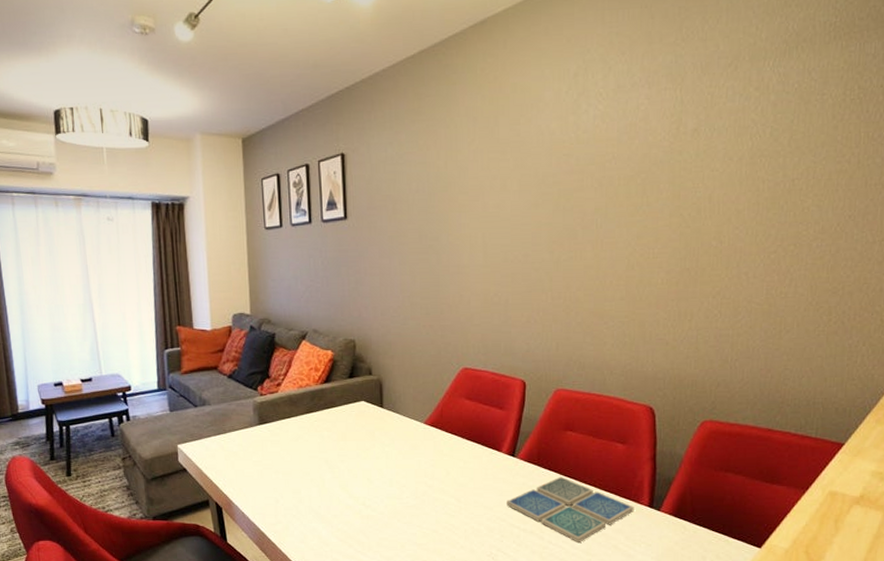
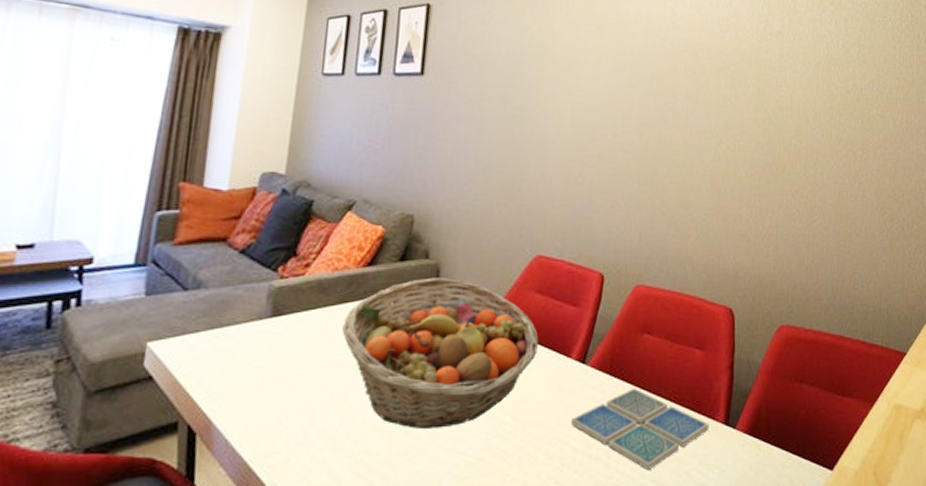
fruit basket: none [312,390,472,507] -> present [342,278,538,429]

